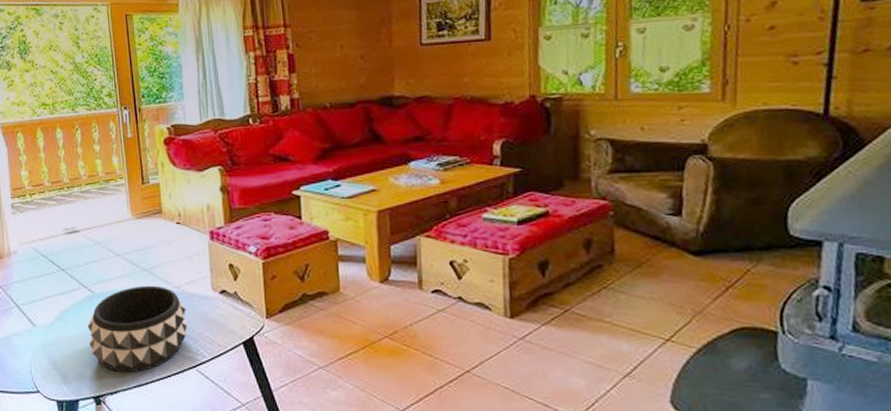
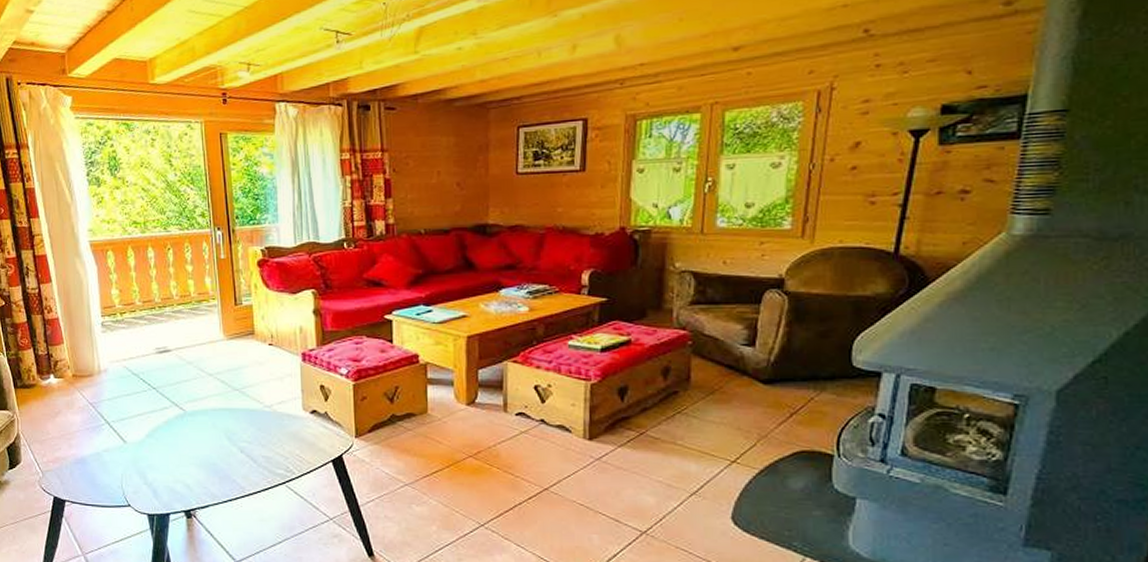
decorative bowl: present [87,285,188,373] -> none [178,404,279,489]

